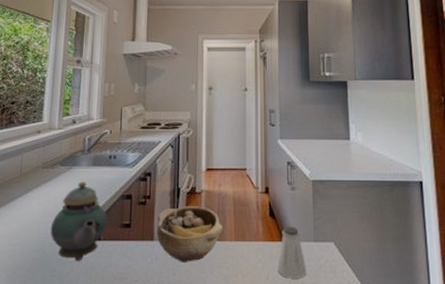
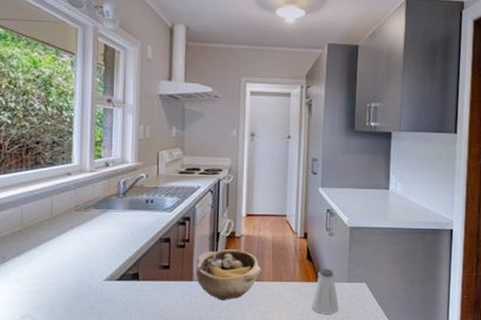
teapot: present [50,181,107,262] -> none [86,225,145,300]

